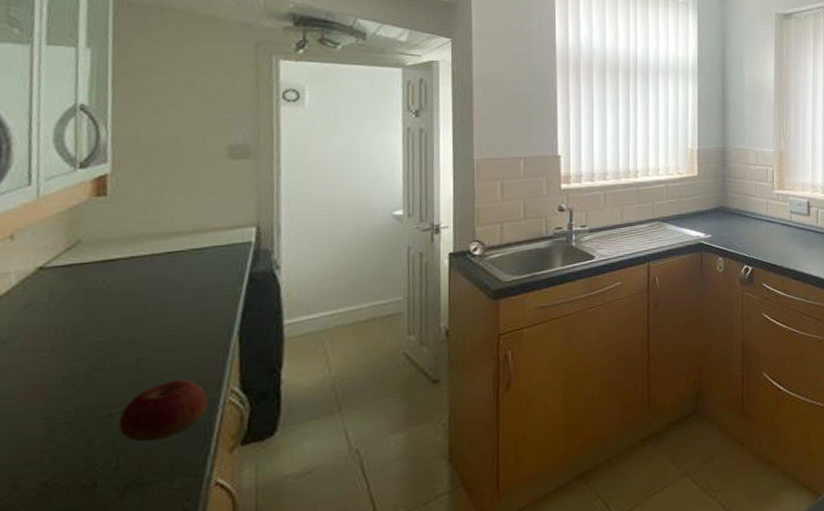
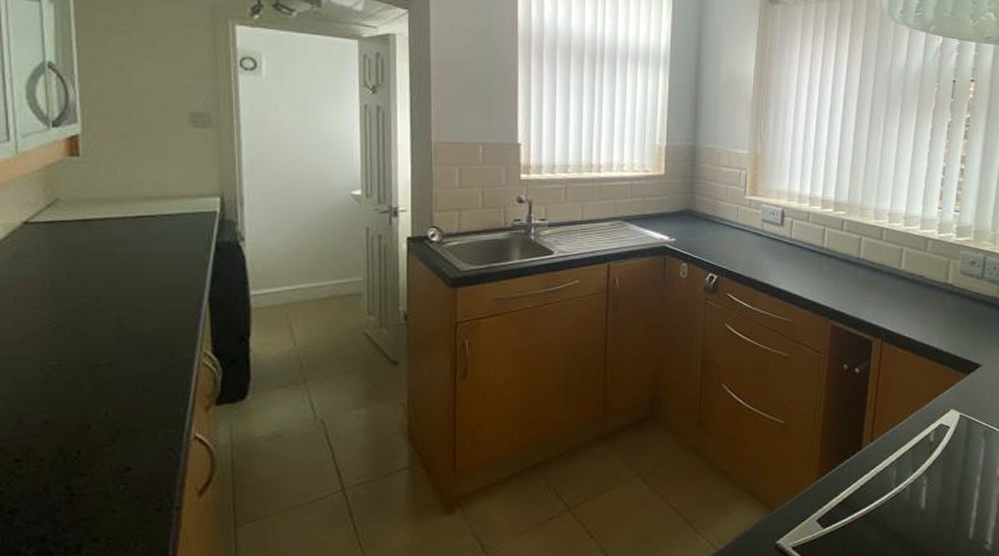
apple: present [118,379,208,442] -> none [105,339,184,393]

